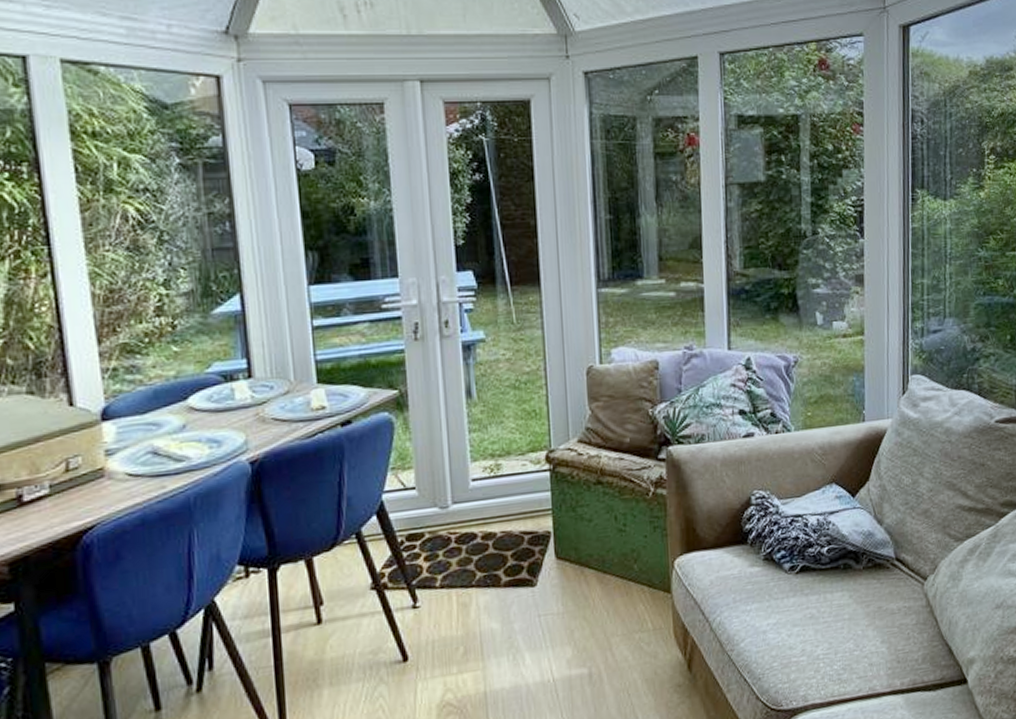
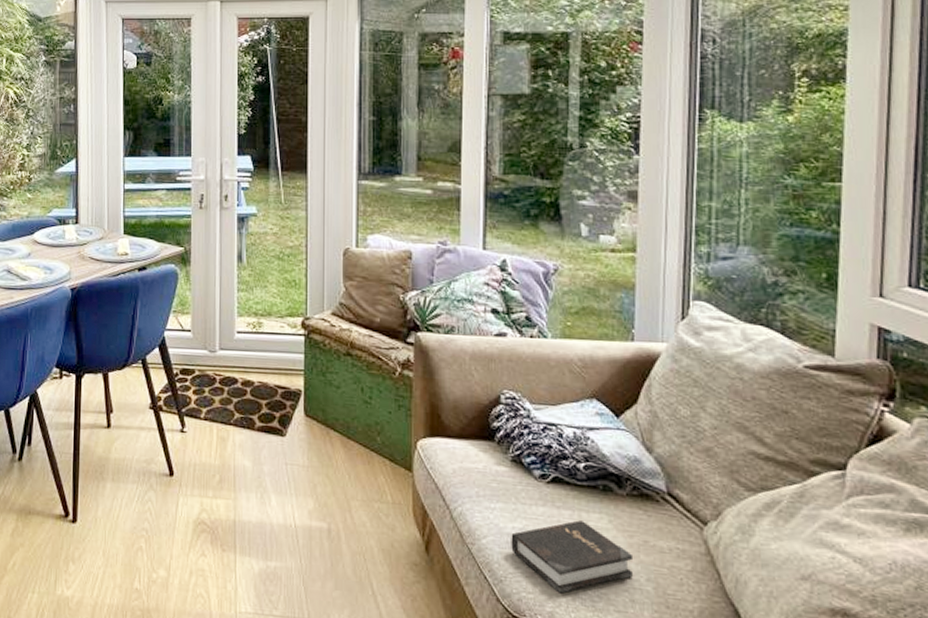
hardback book: none [766,602,871,676] -> present [511,520,634,593]

